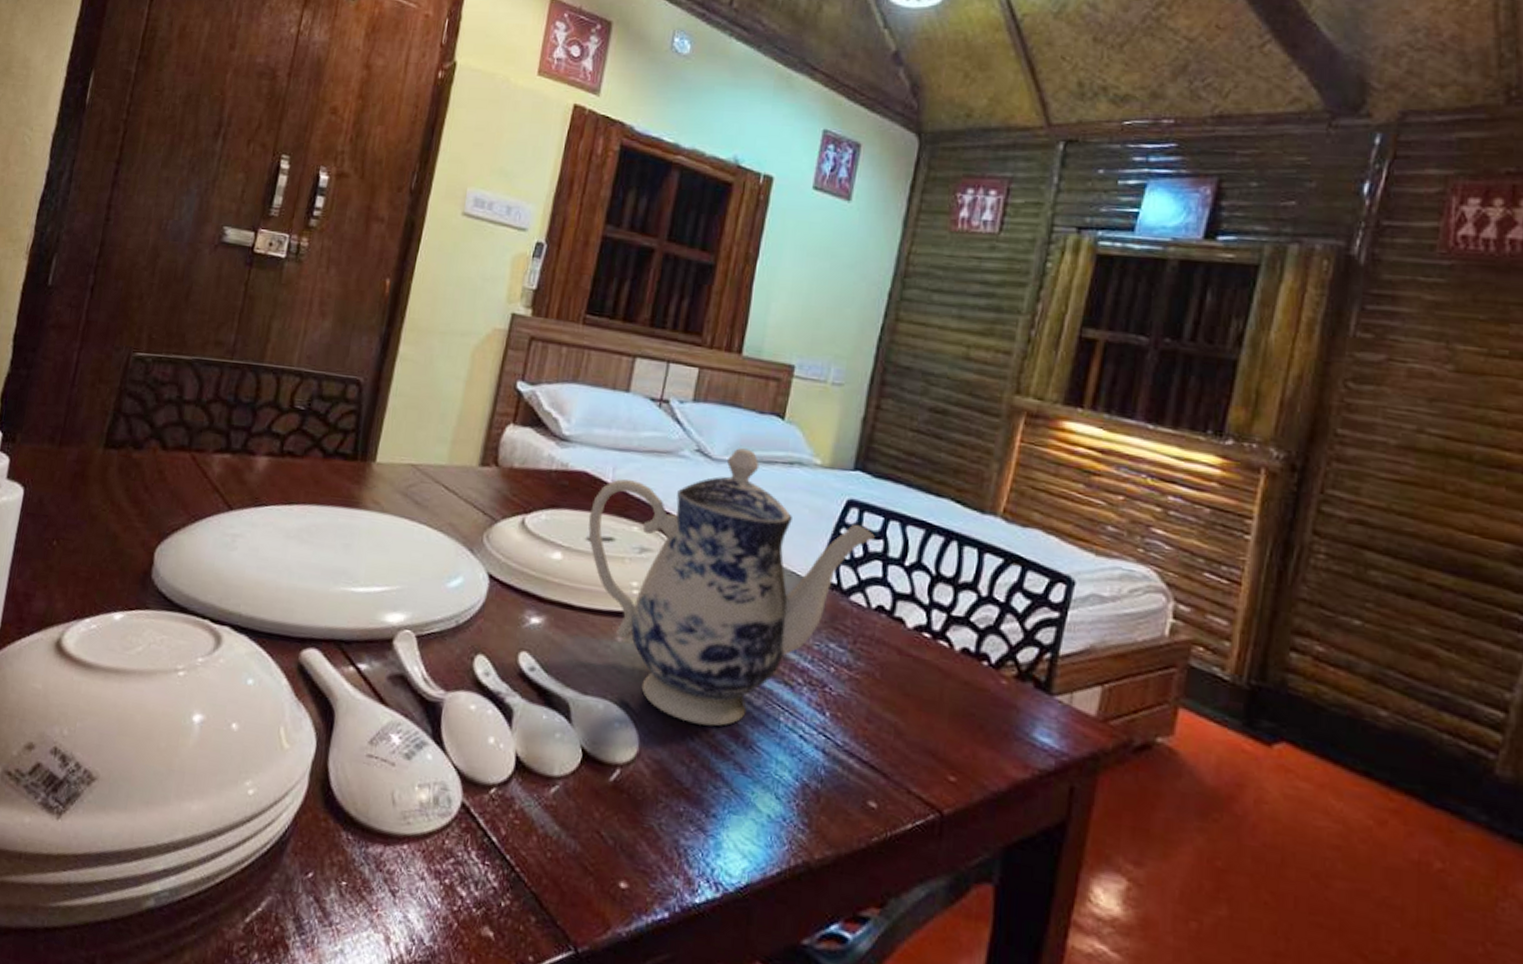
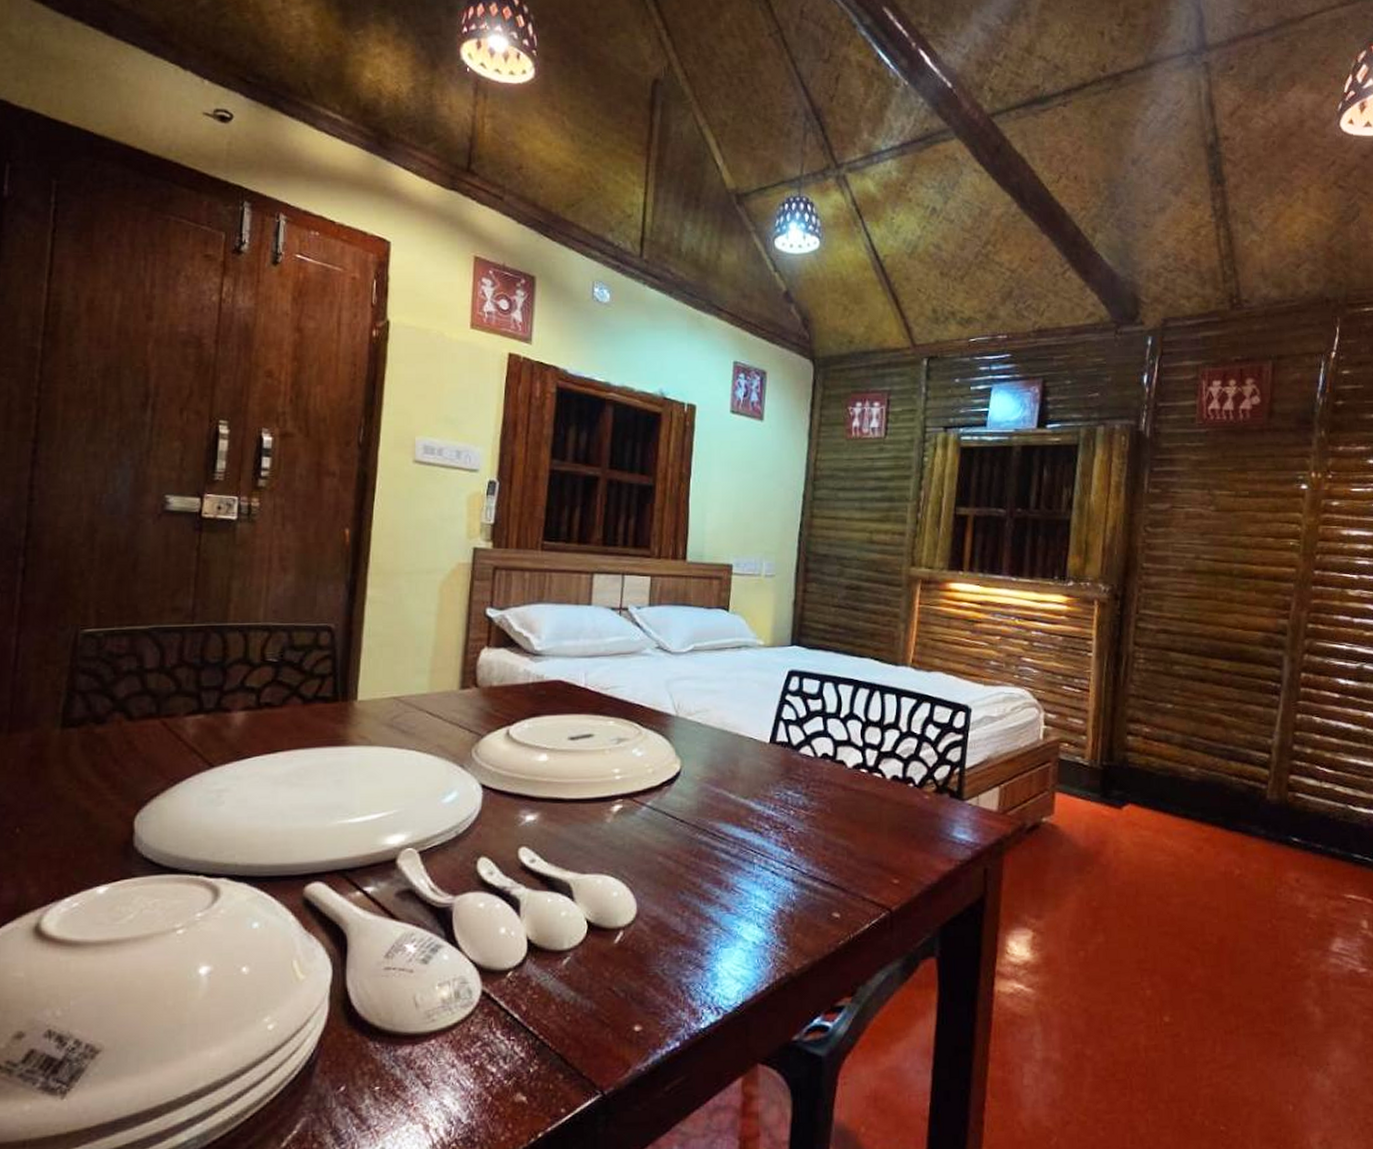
teapot: present [588,448,875,726] -> none [568,640,814,880]

